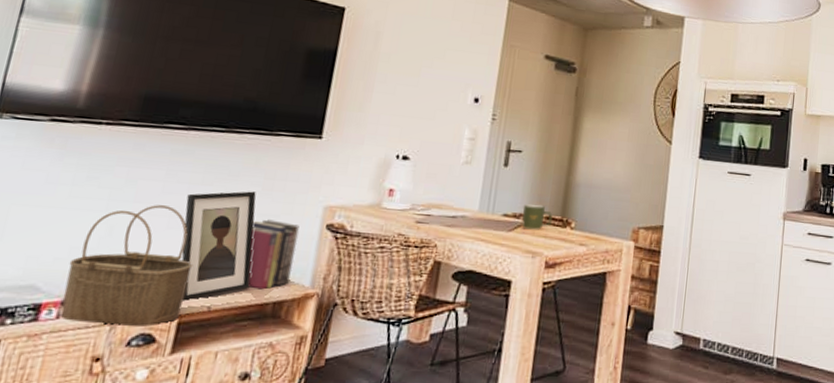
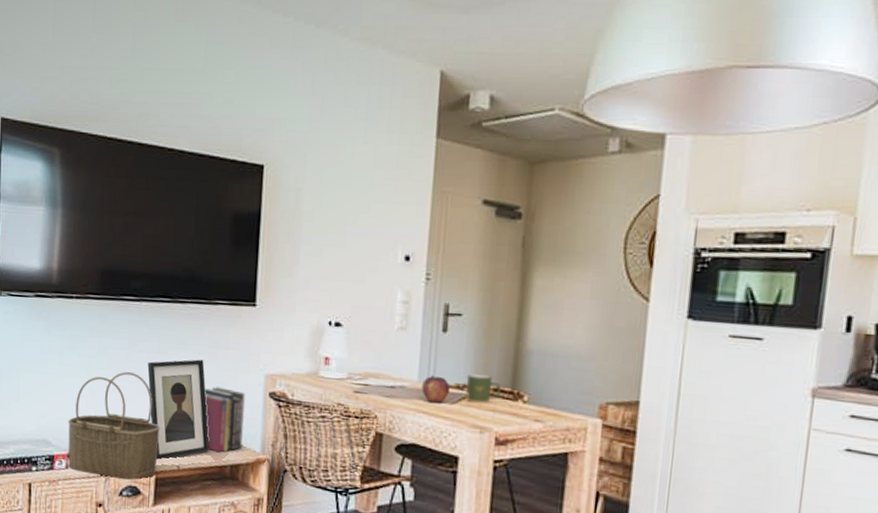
fruit: none [481,205,508,231] -> present [422,375,450,403]

